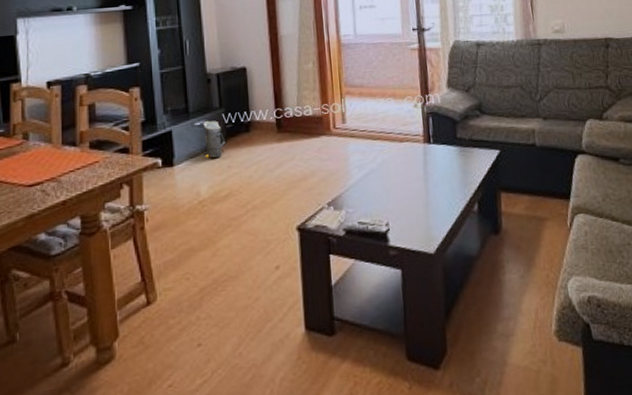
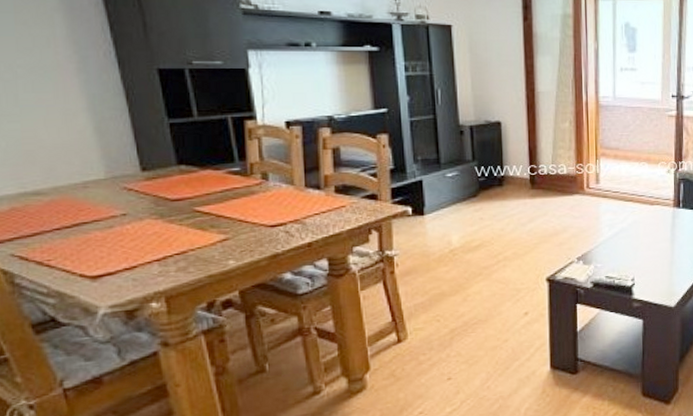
bag: present [202,120,226,158] -> none [454,172,478,209]

